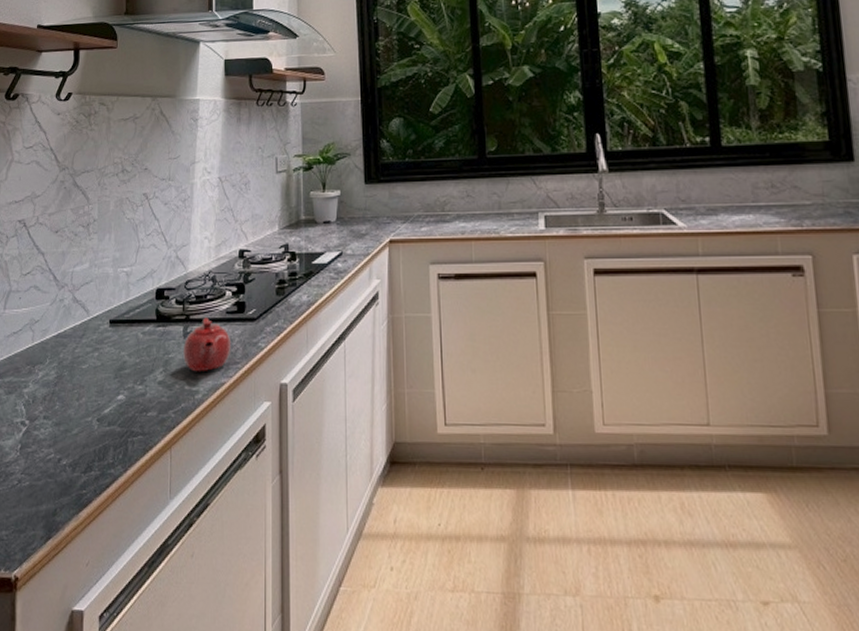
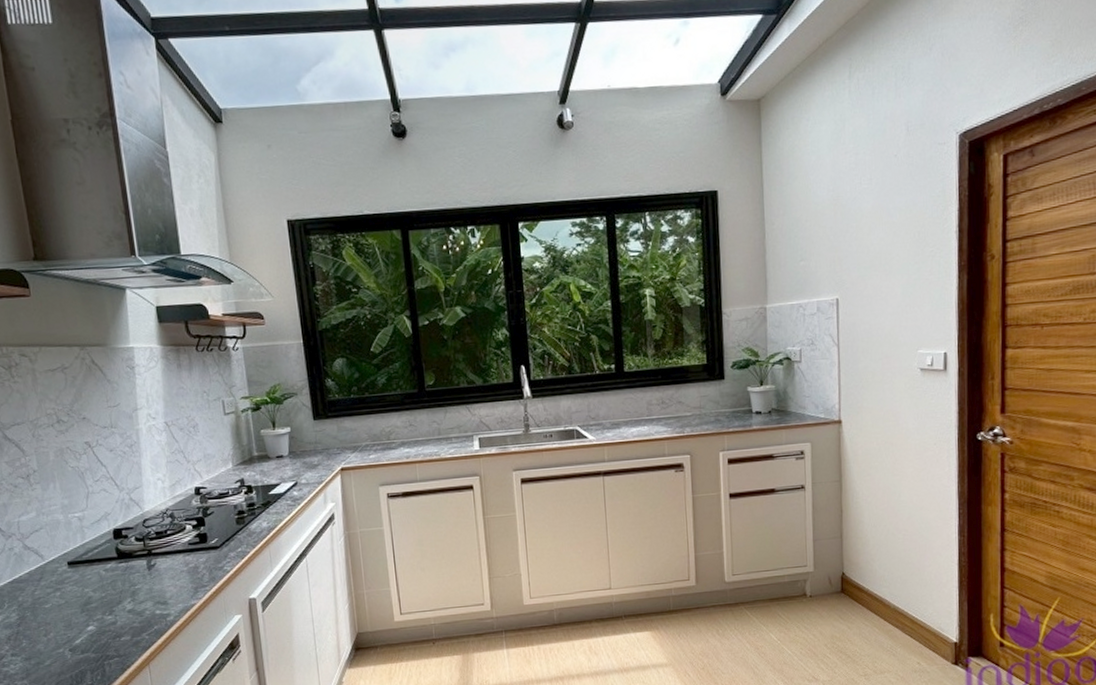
teapot: present [183,317,231,372] -> none [149,550,198,598]

